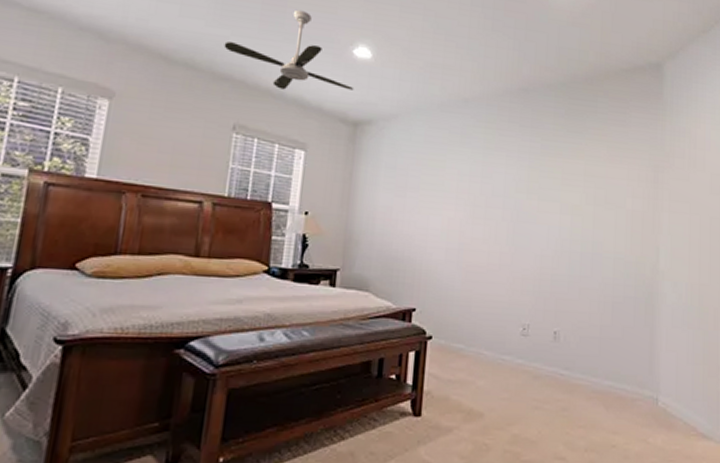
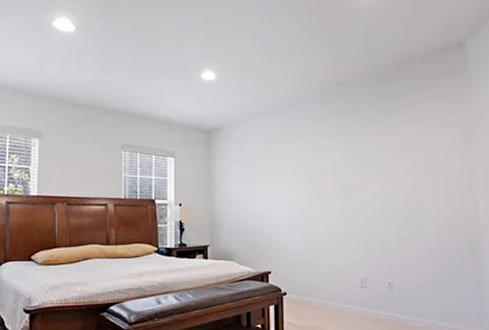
ceiling fan: present [224,9,355,90] -> none [109,51,205,114]

